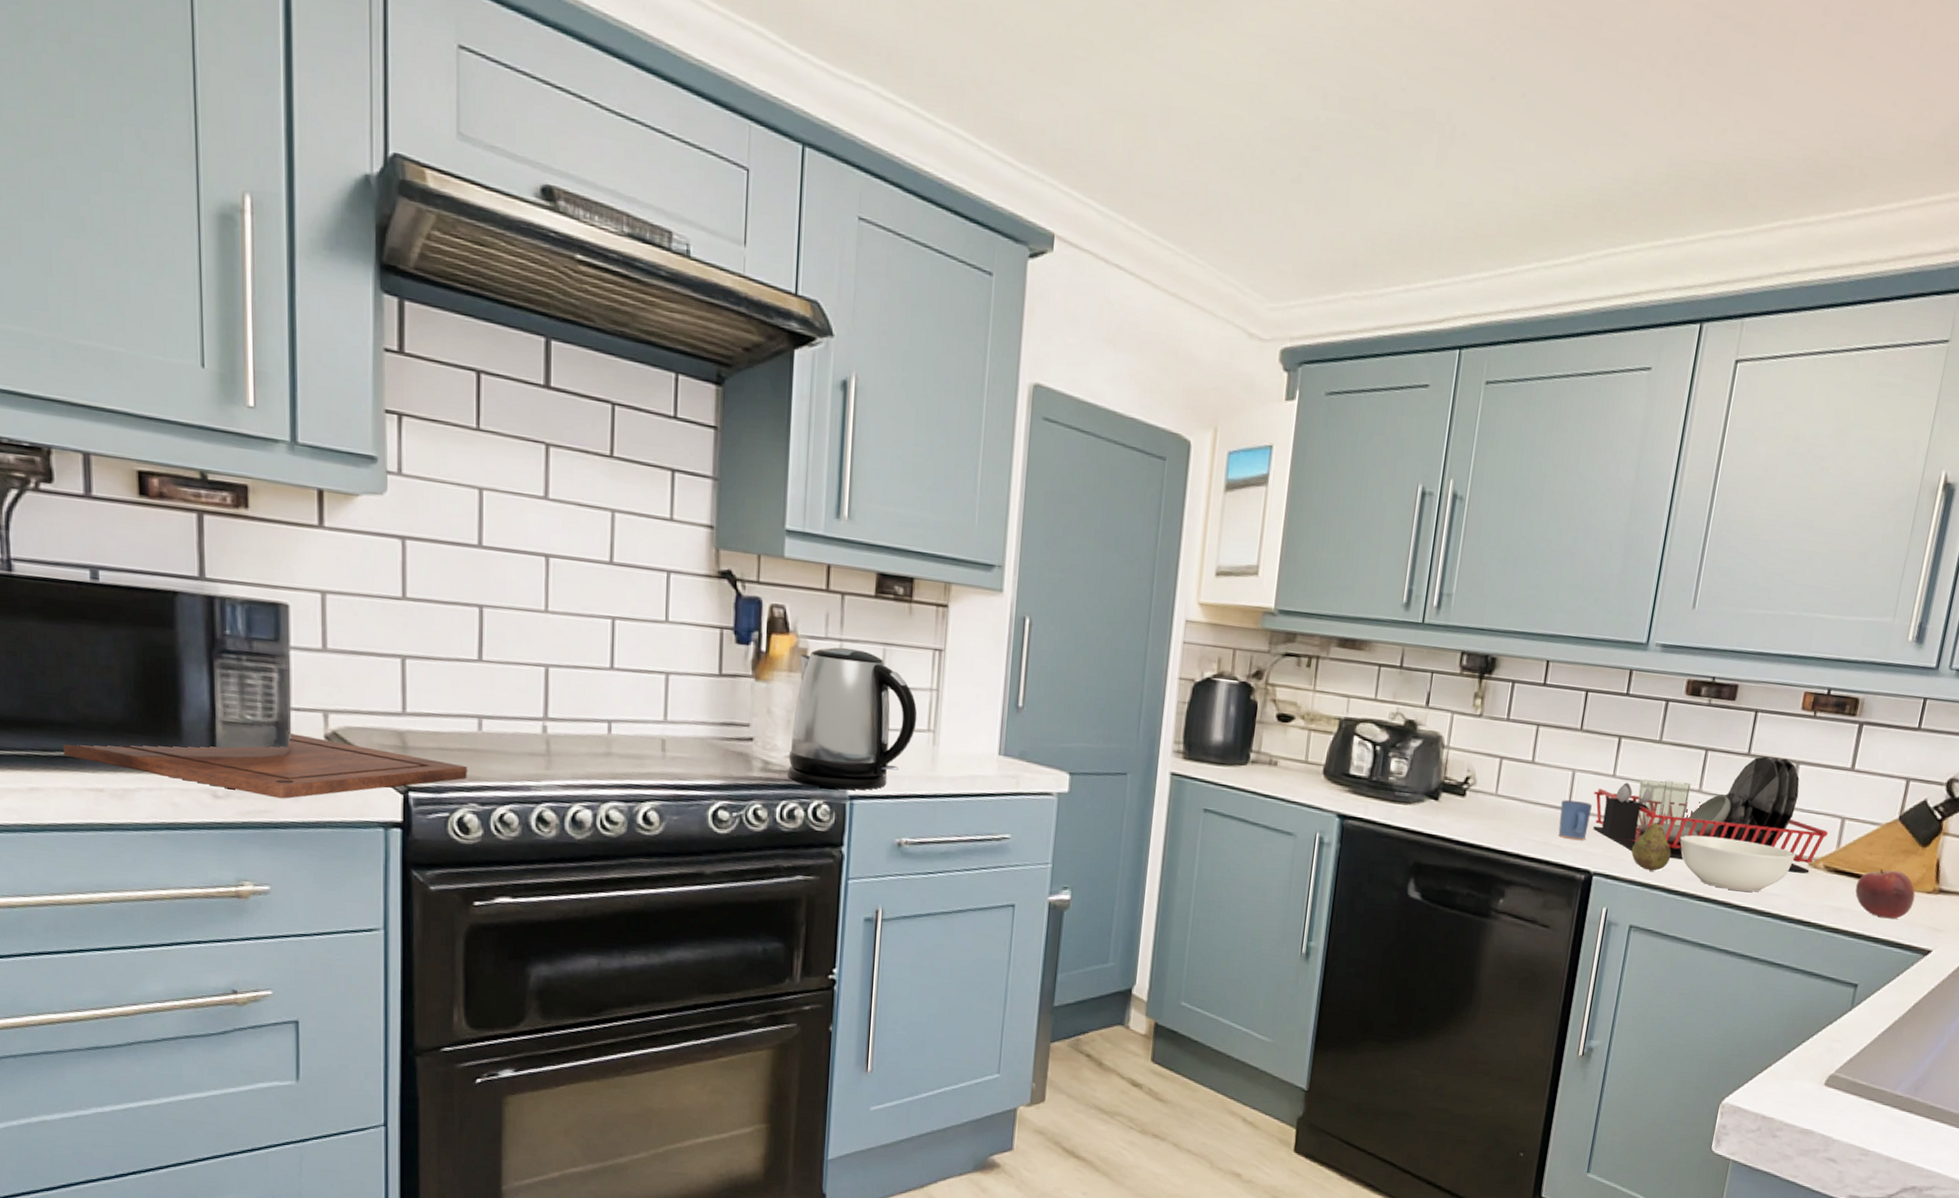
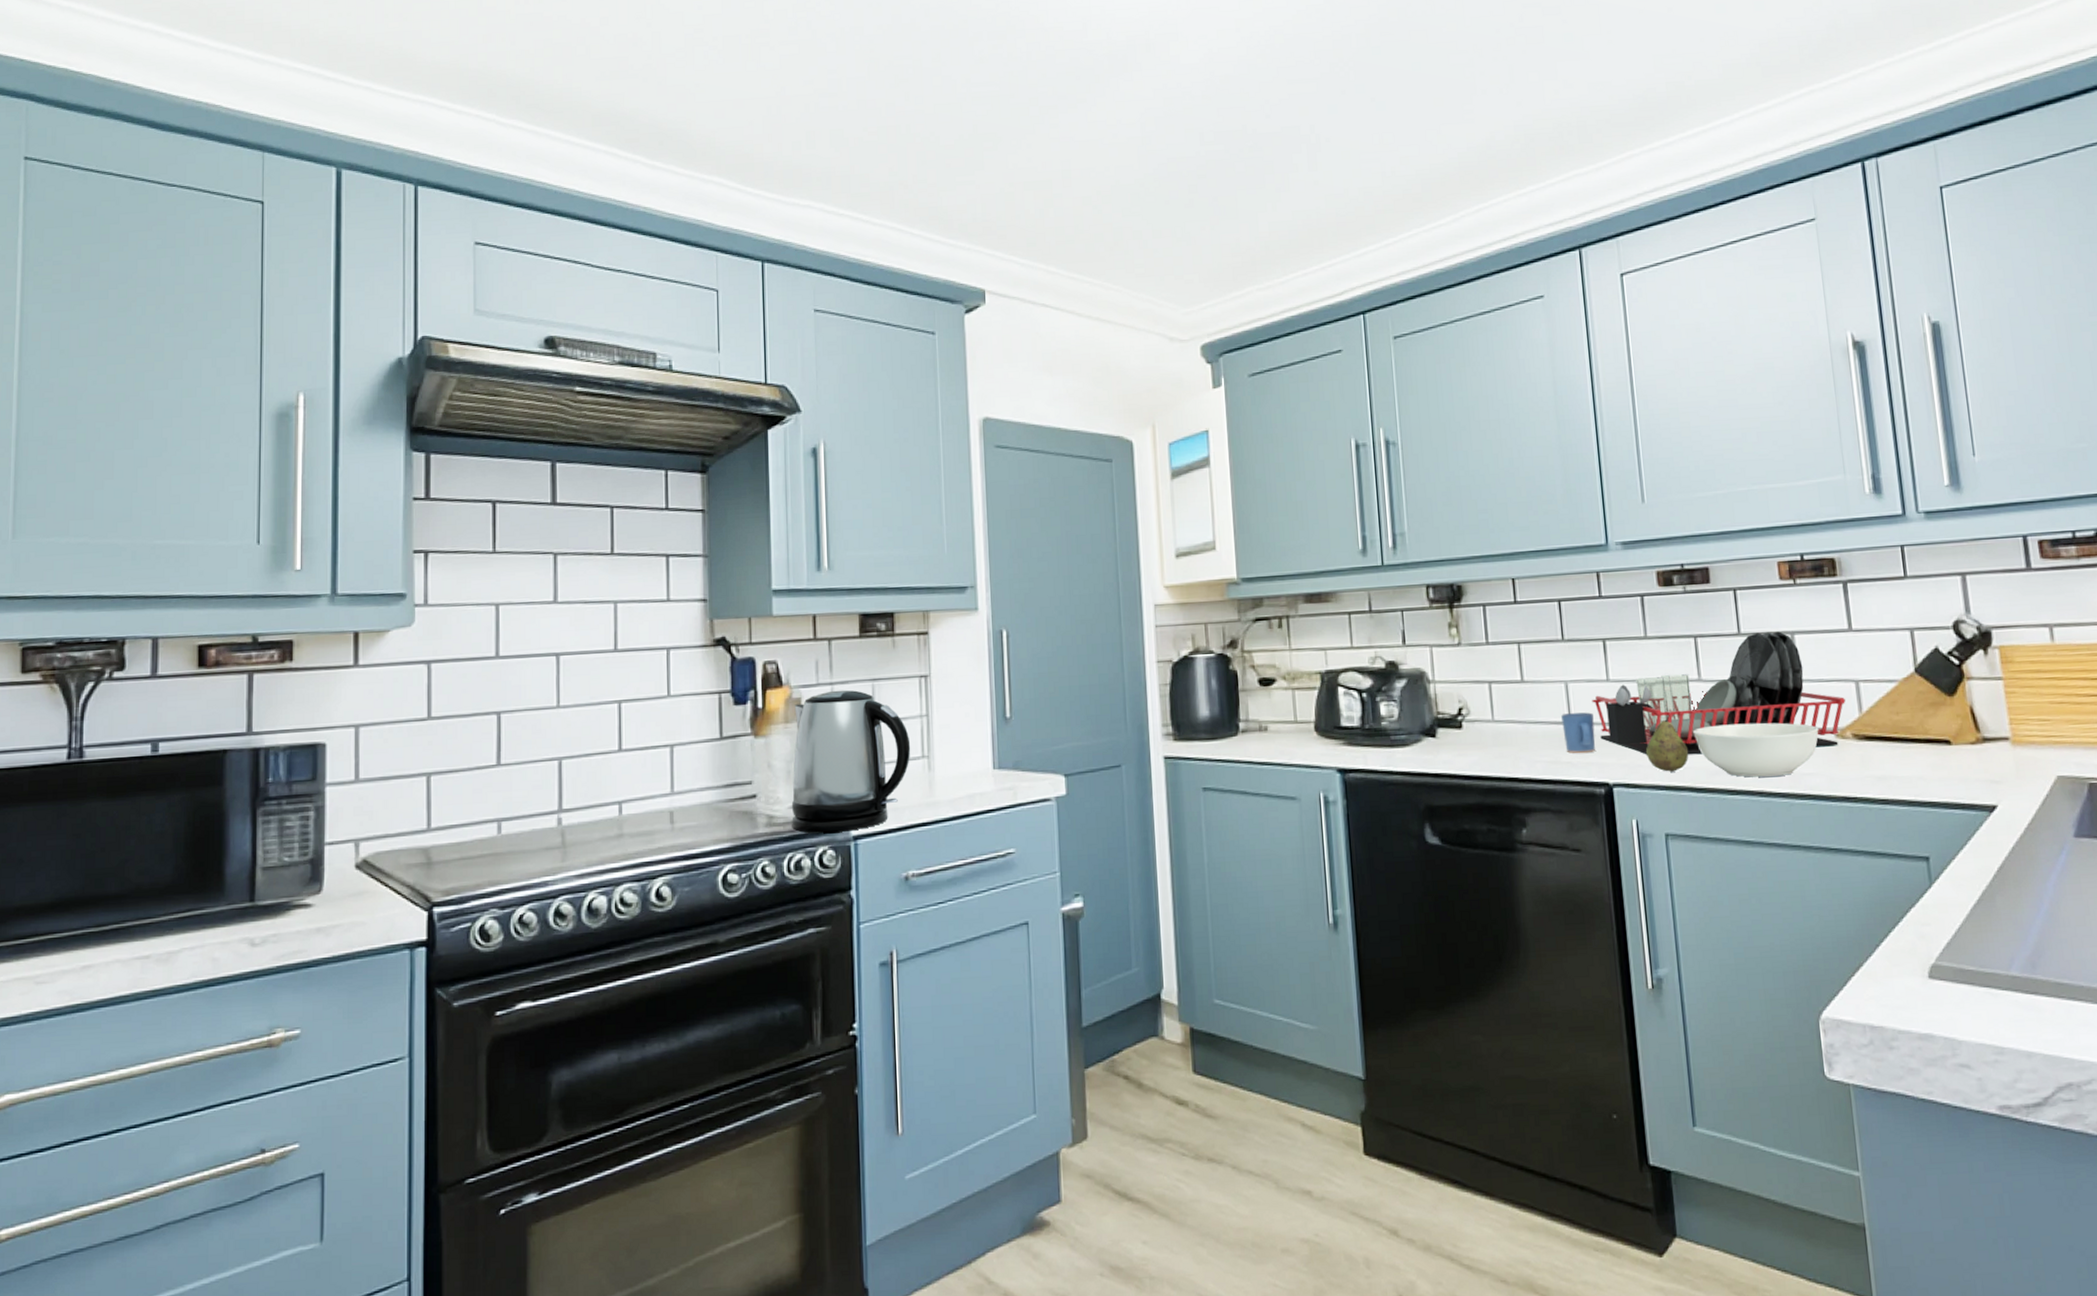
cutting board: present [63,733,467,799] -> none [116,868,488,937]
fruit: present [1855,869,1916,919] -> none [1892,726,1960,779]

